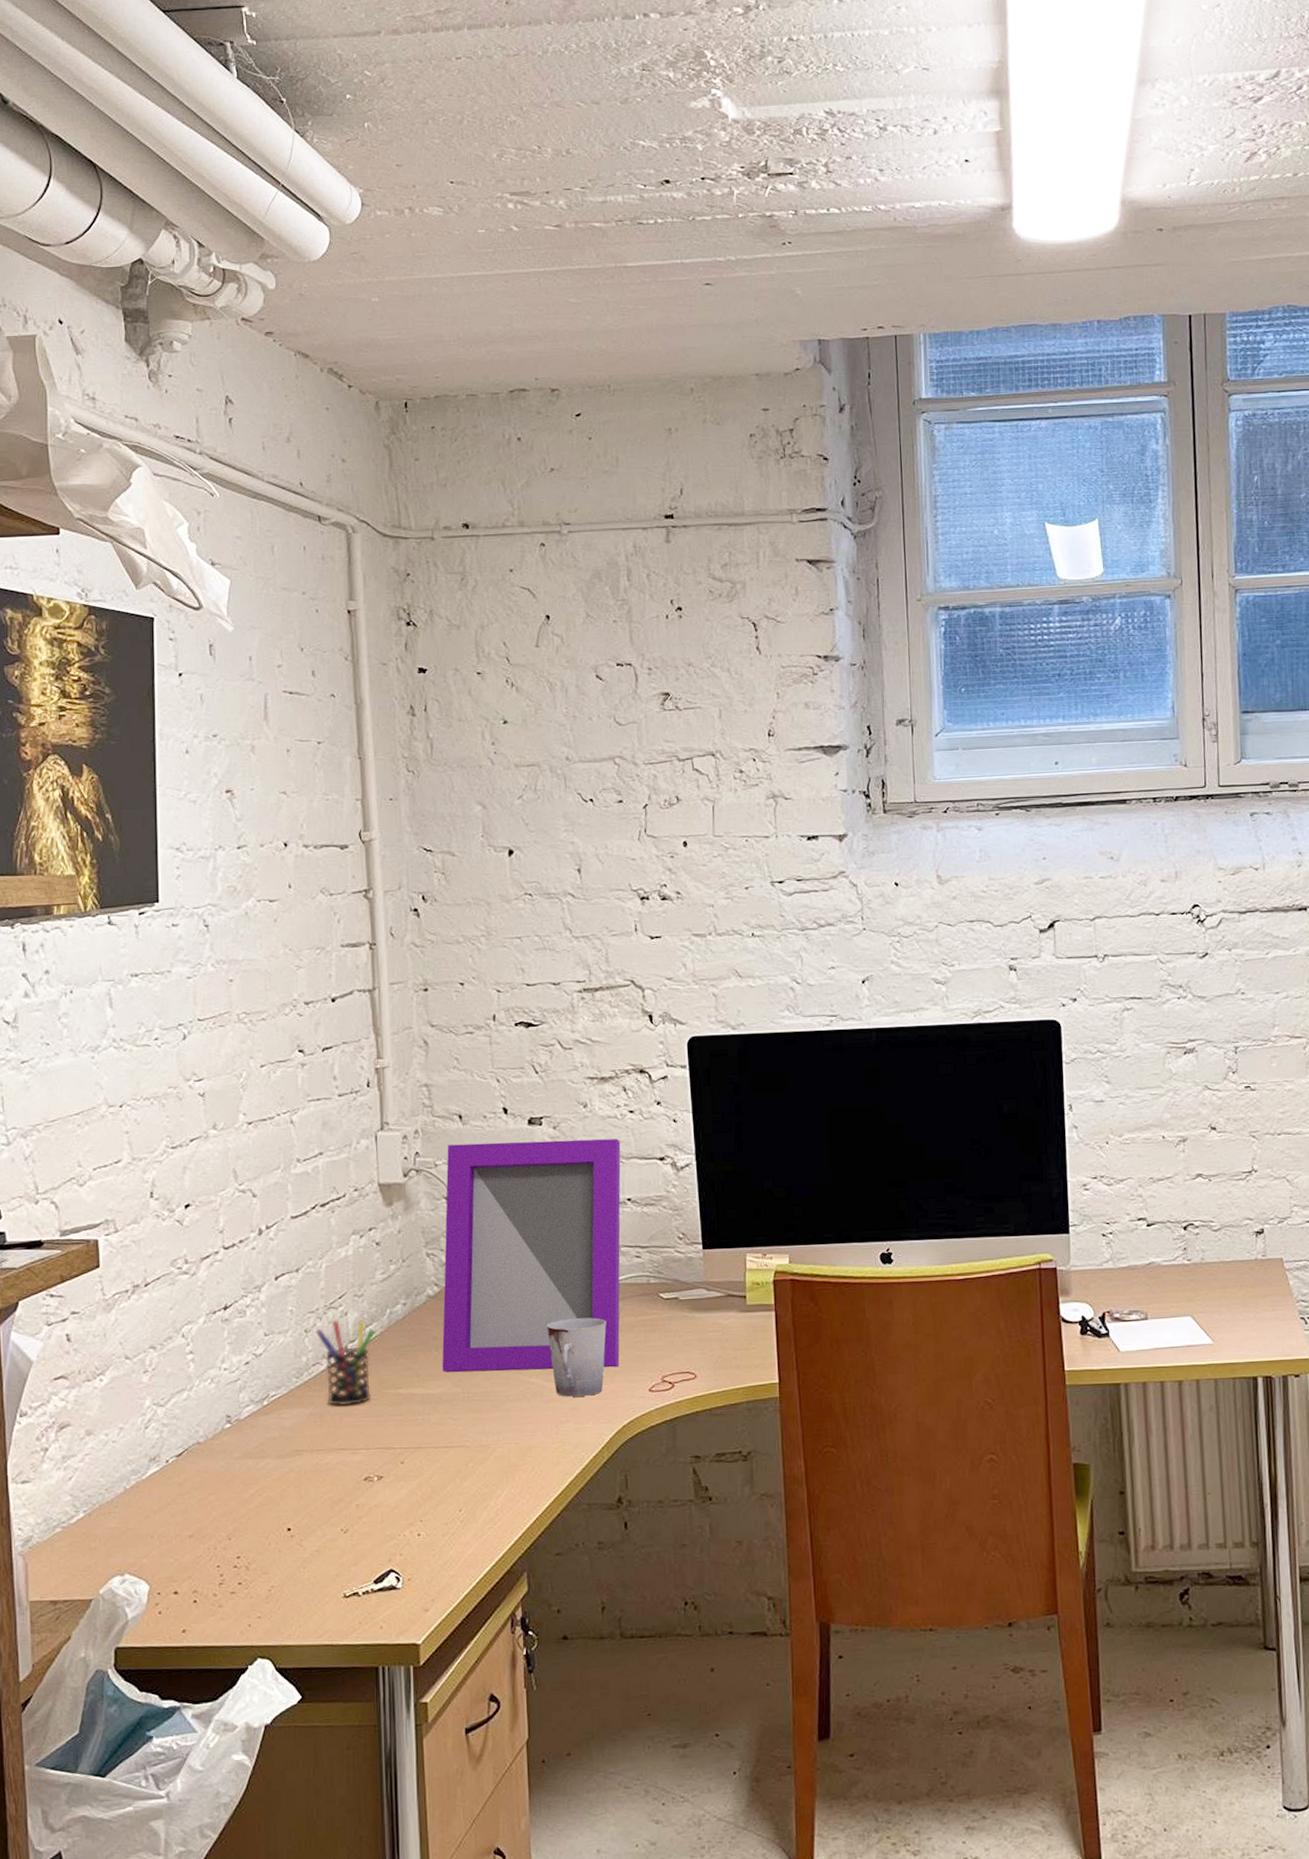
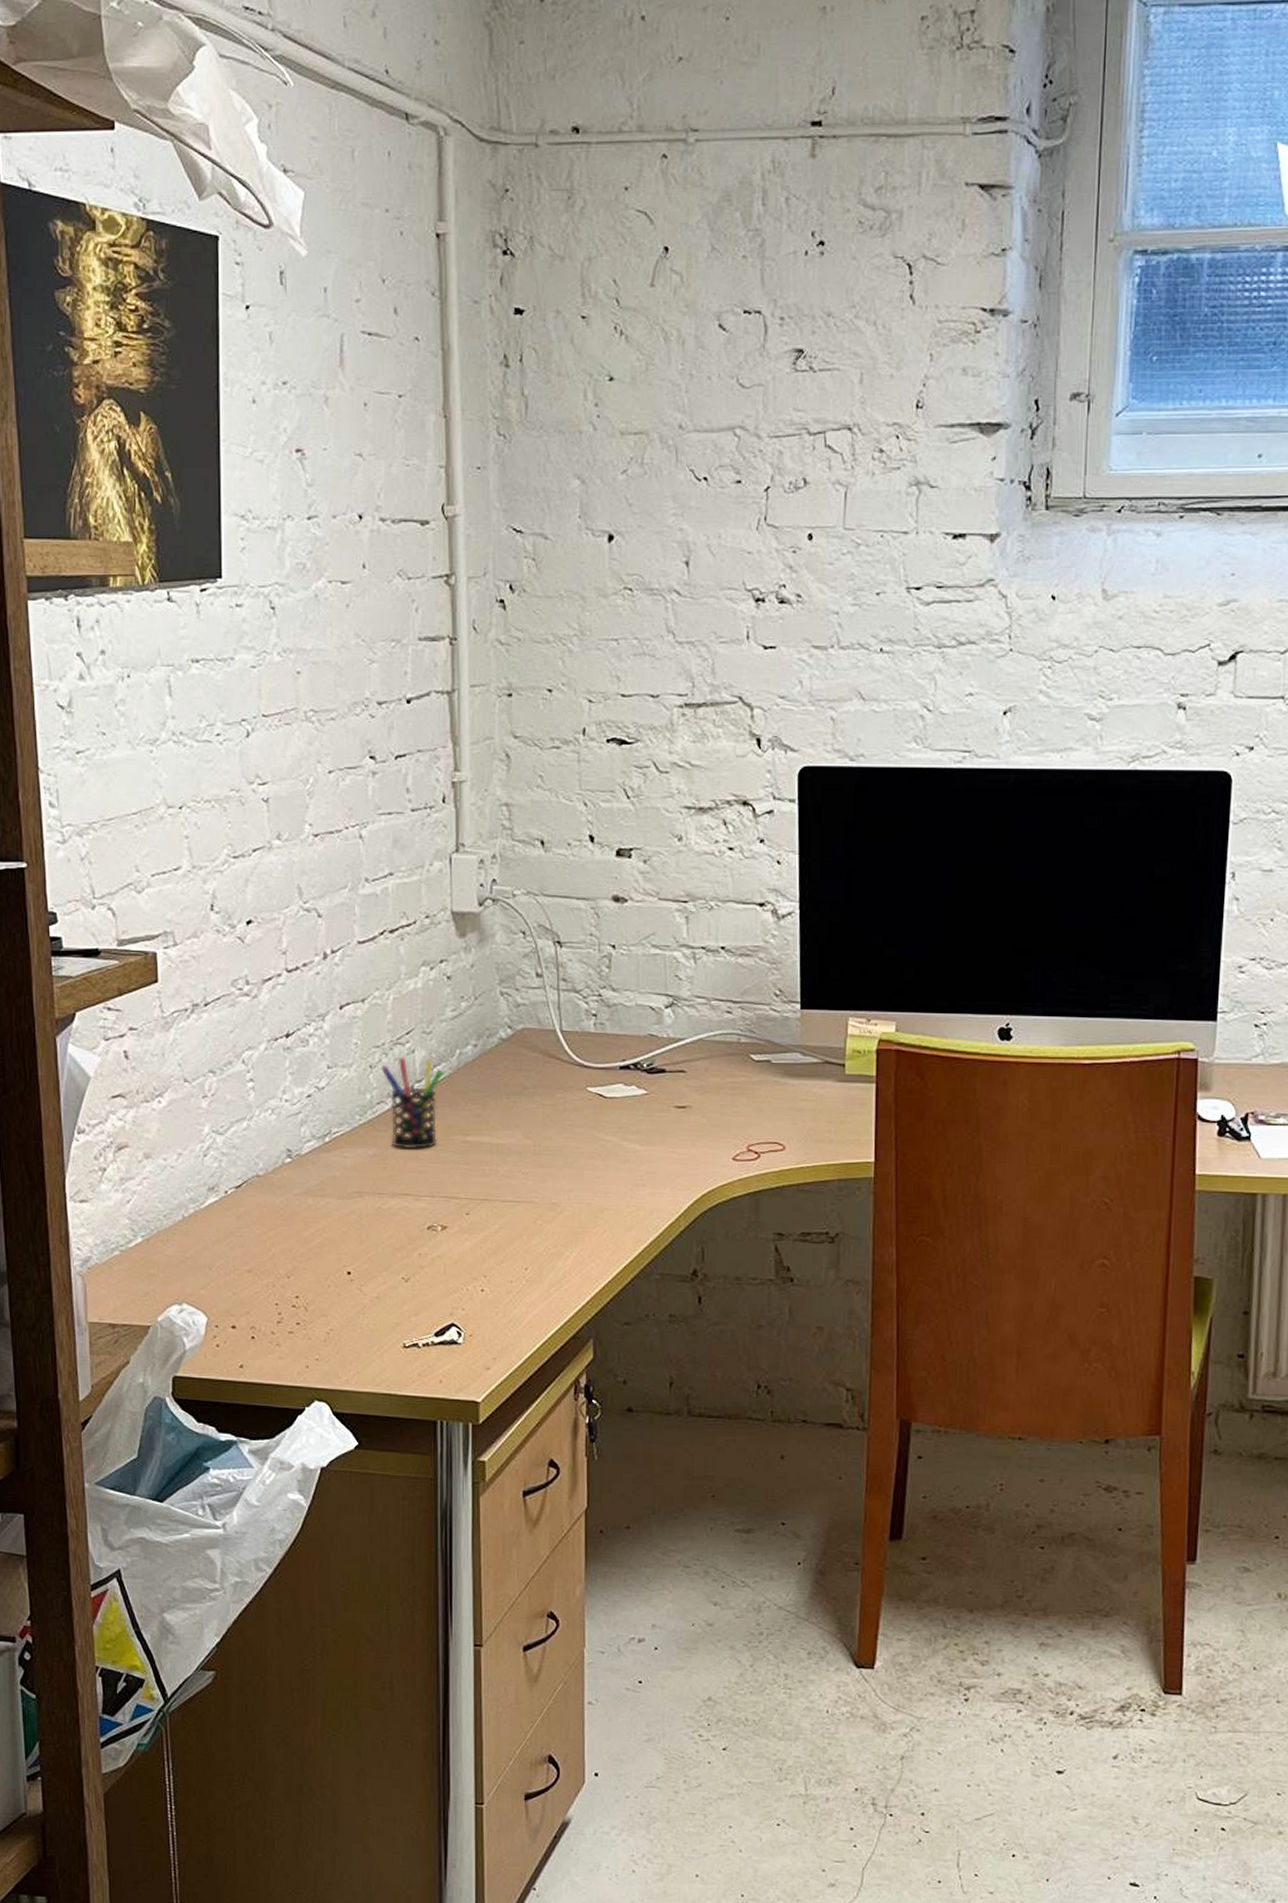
picture frame: present [442,1139,621,1373] -> none [513,873,717,1131]
cup: present [547,1317,607,1397] -> none [626,1075,690,1160]

